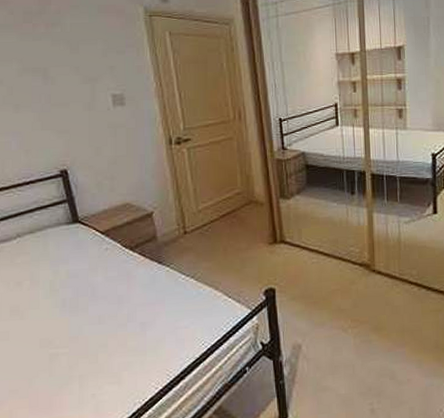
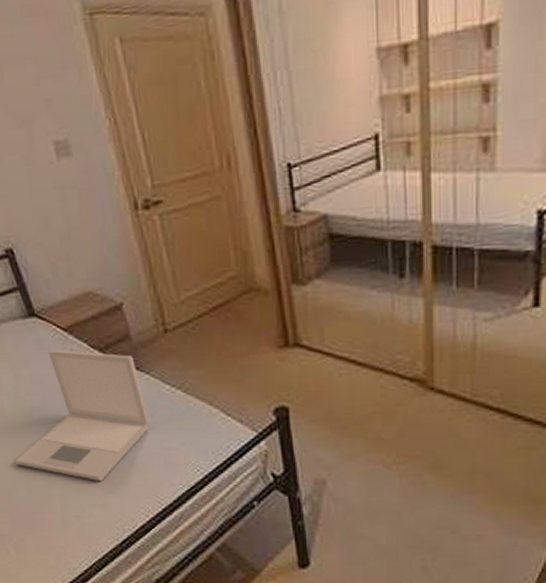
laptop: none [40,249,166,361] -> present [14,349,150,482]

